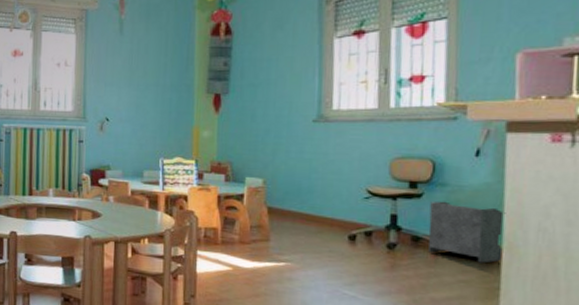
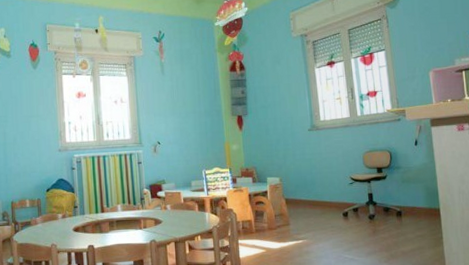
waste basket: present [428,201,506,263] -> none [392,179,440,221]

